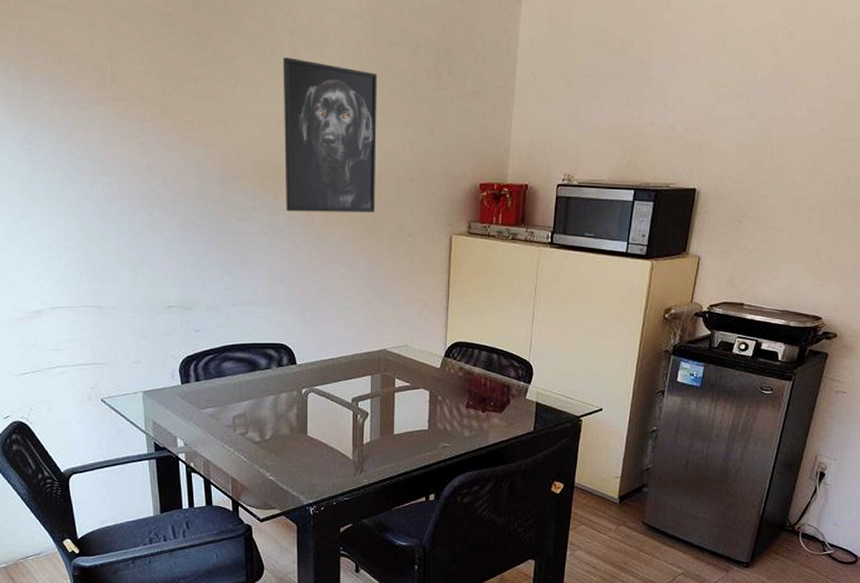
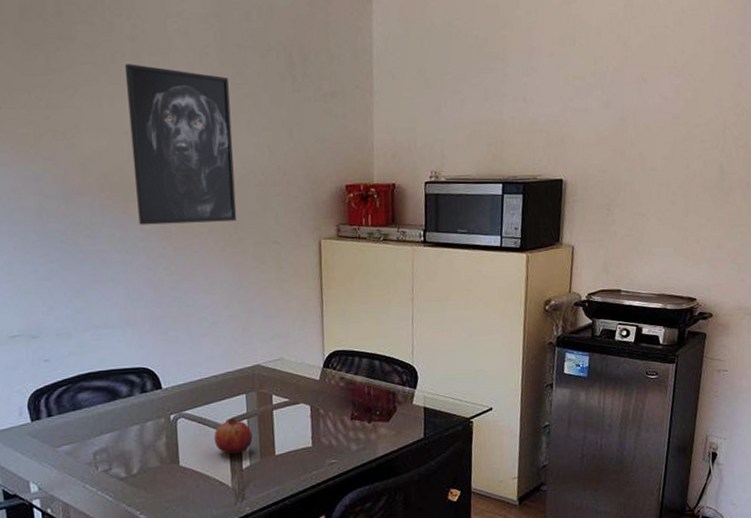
fruit: none [339,397,375,429] -> present [213,418,253,454]

